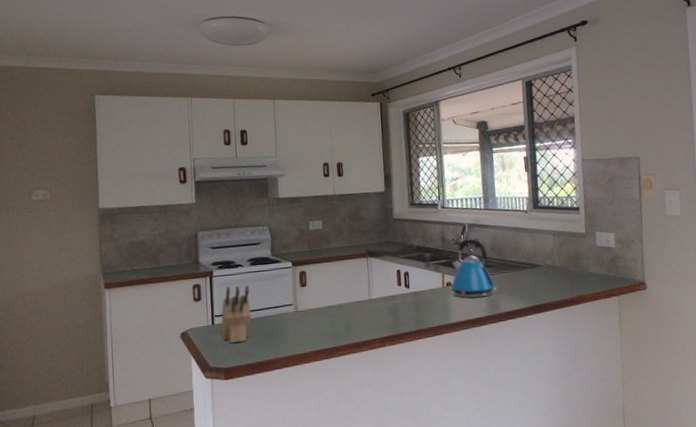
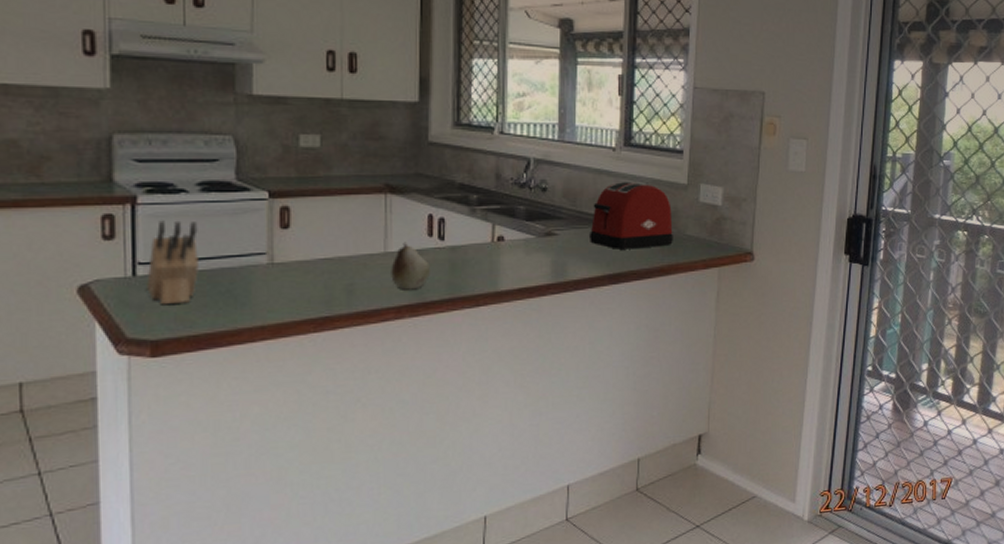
fruit: none [374,291,401,326] -> present [391,242,430,290]
kettle: present [451,238,497,298] -> none [503,178,565,259]
toaster: none [514,234,579,287] -> present [590,181,673,249]

